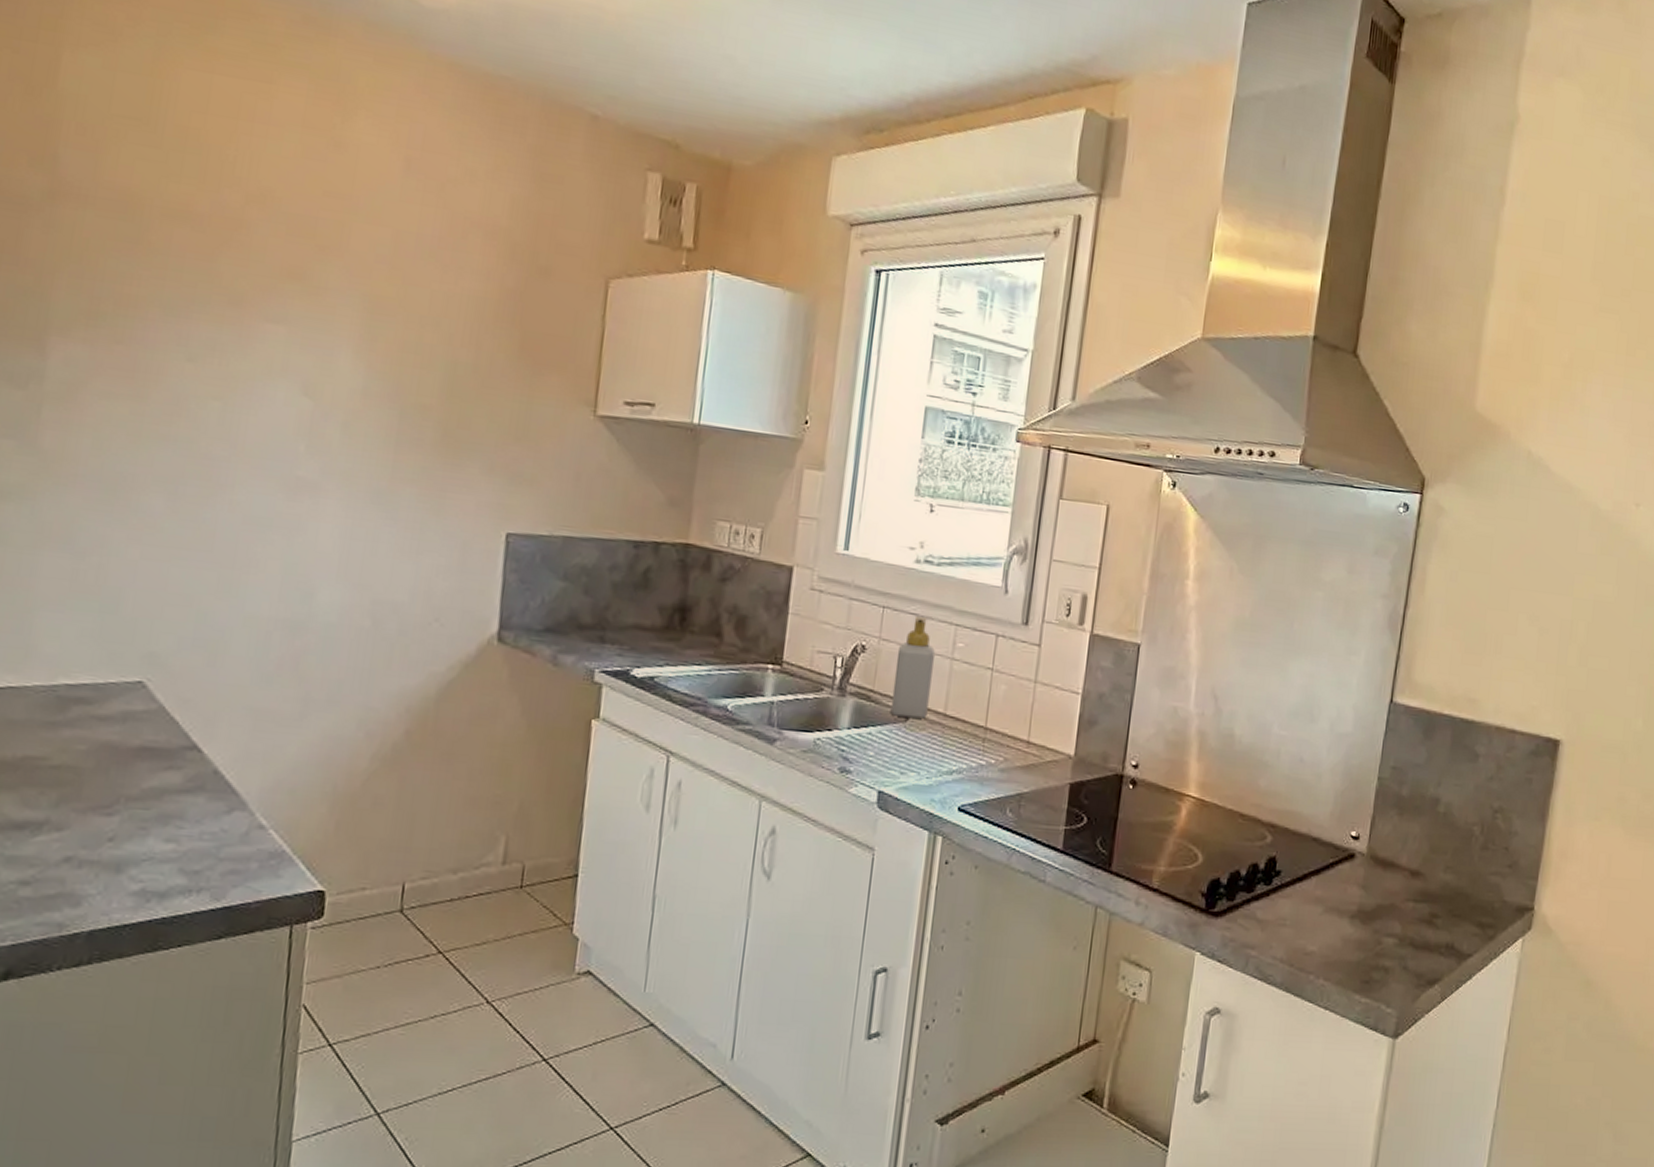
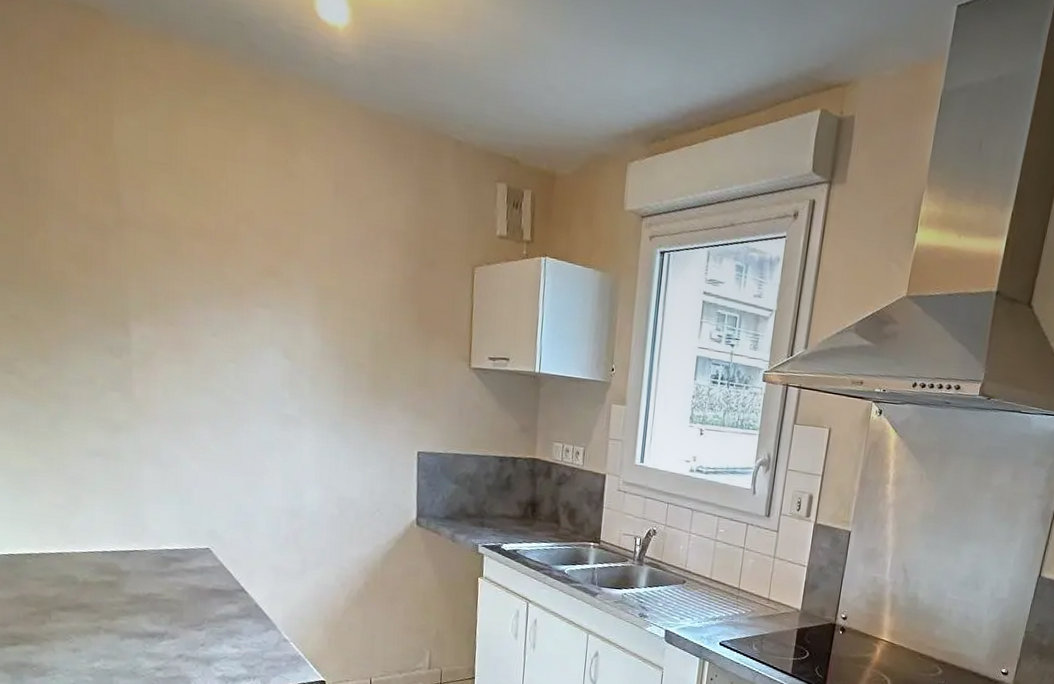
soap bottle: present [890,616,936,719] -> none [673,510,704,582]

